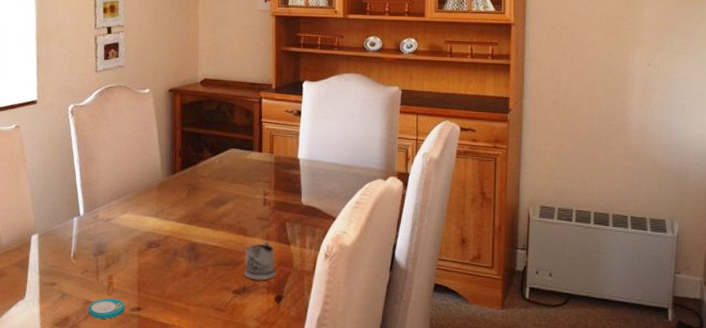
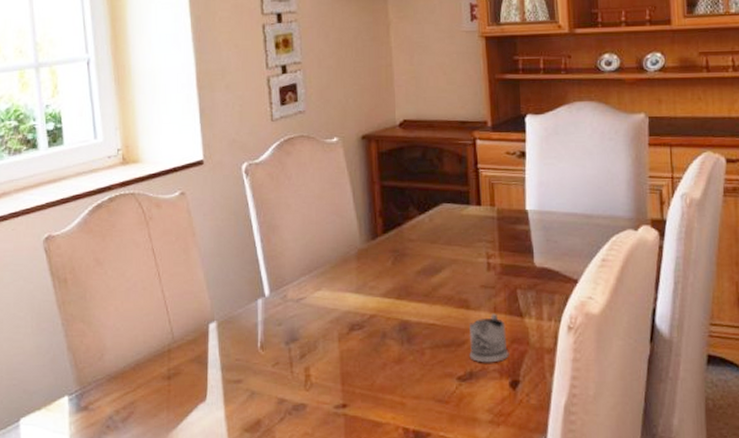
plate: present [88,298,125,319] -> none [283,394,327,420]

